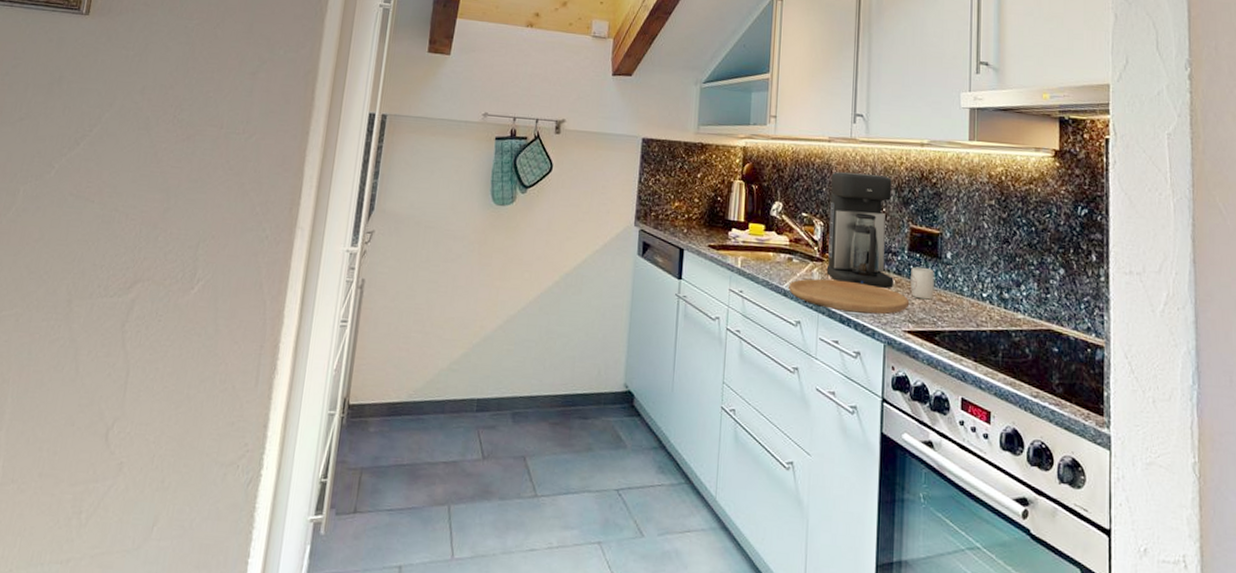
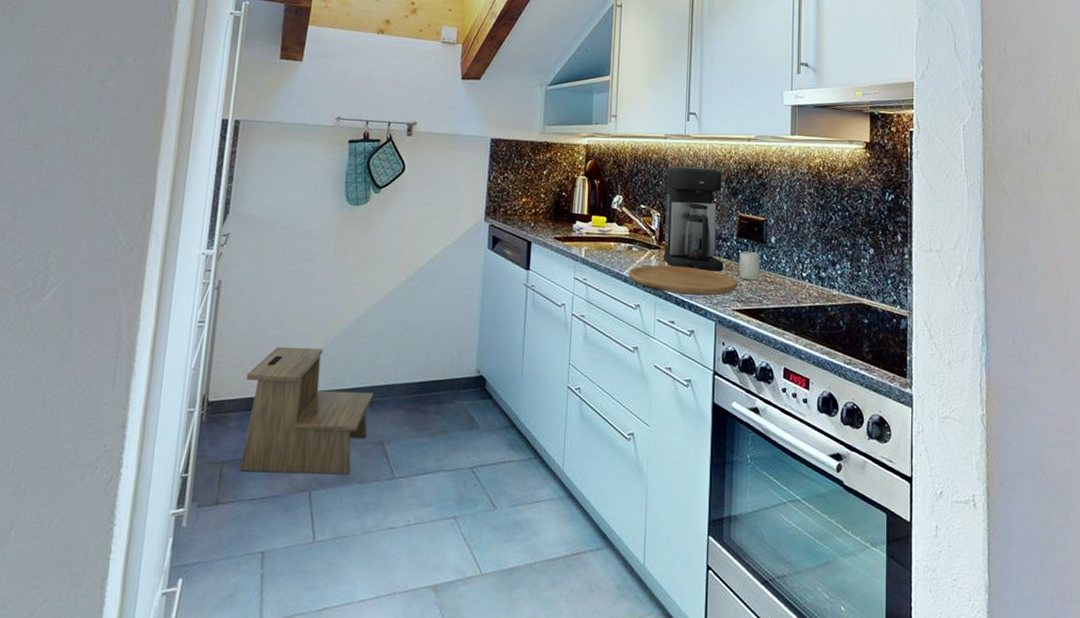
step stool: none [379,350,517,489] -> present [240,346,375,474]

